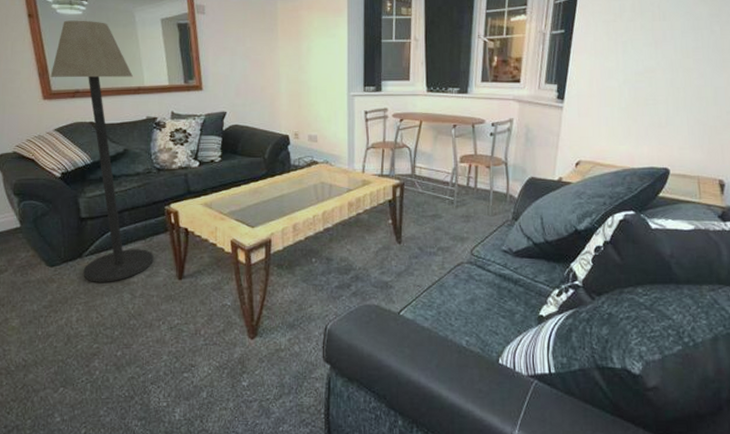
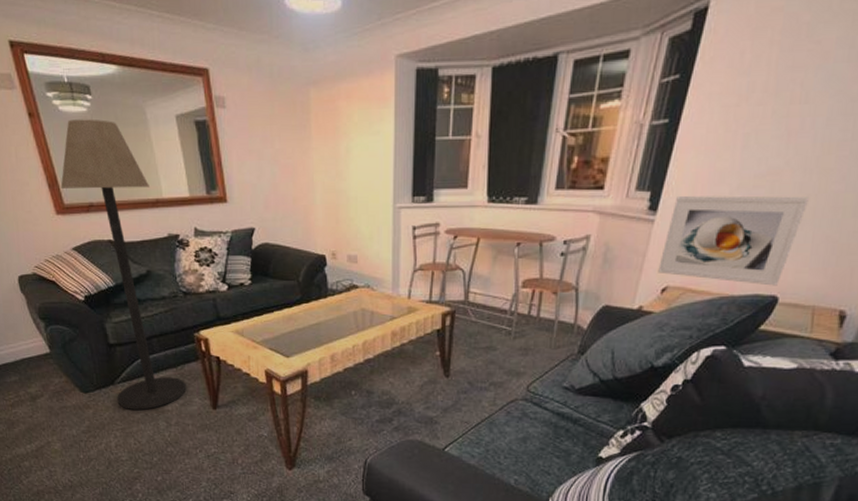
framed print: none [571,87,679,160] -> present [658,195,809,286]

